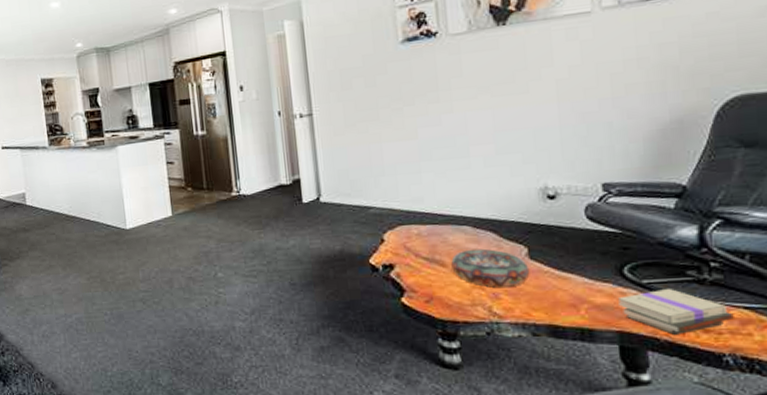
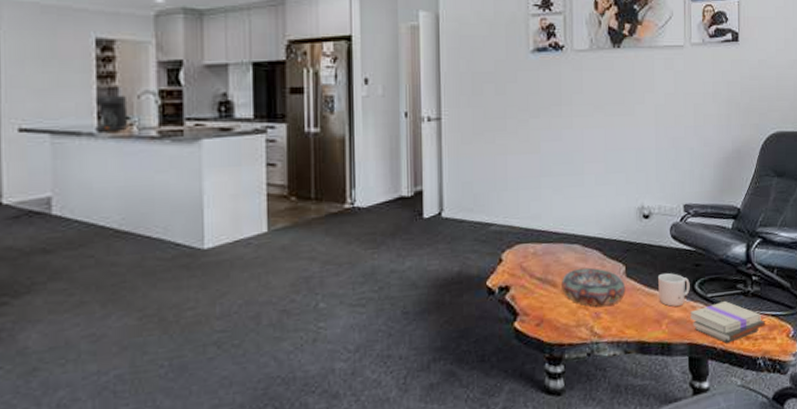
coffee maker: none [44,117,68,146] -> present [93,95,129,132]
mug: none [571,255,617,292] -> present [658,272,690,307]

